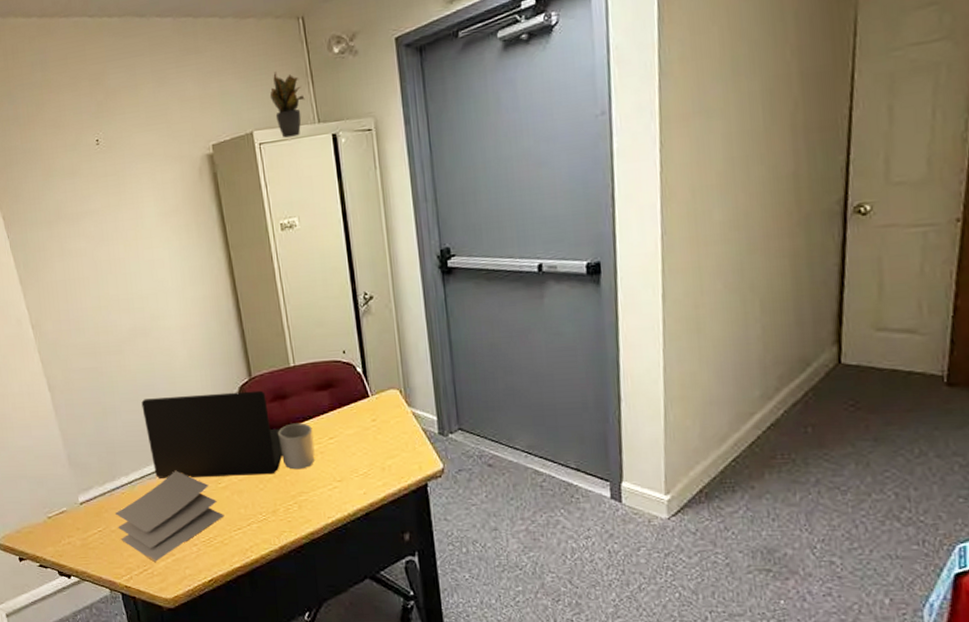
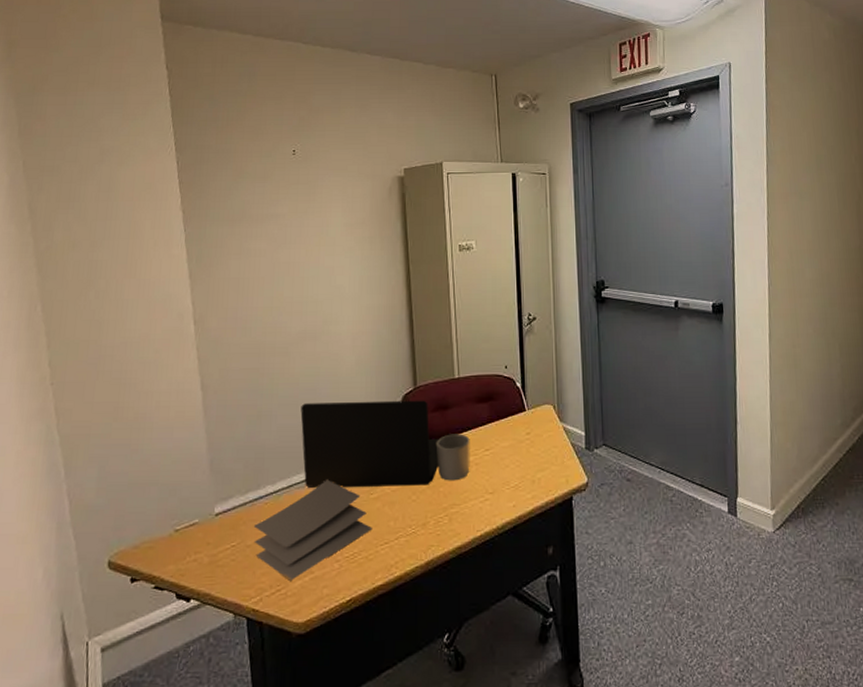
potted plant: present [269,71,305,138] -> none [461,115,491,171]

